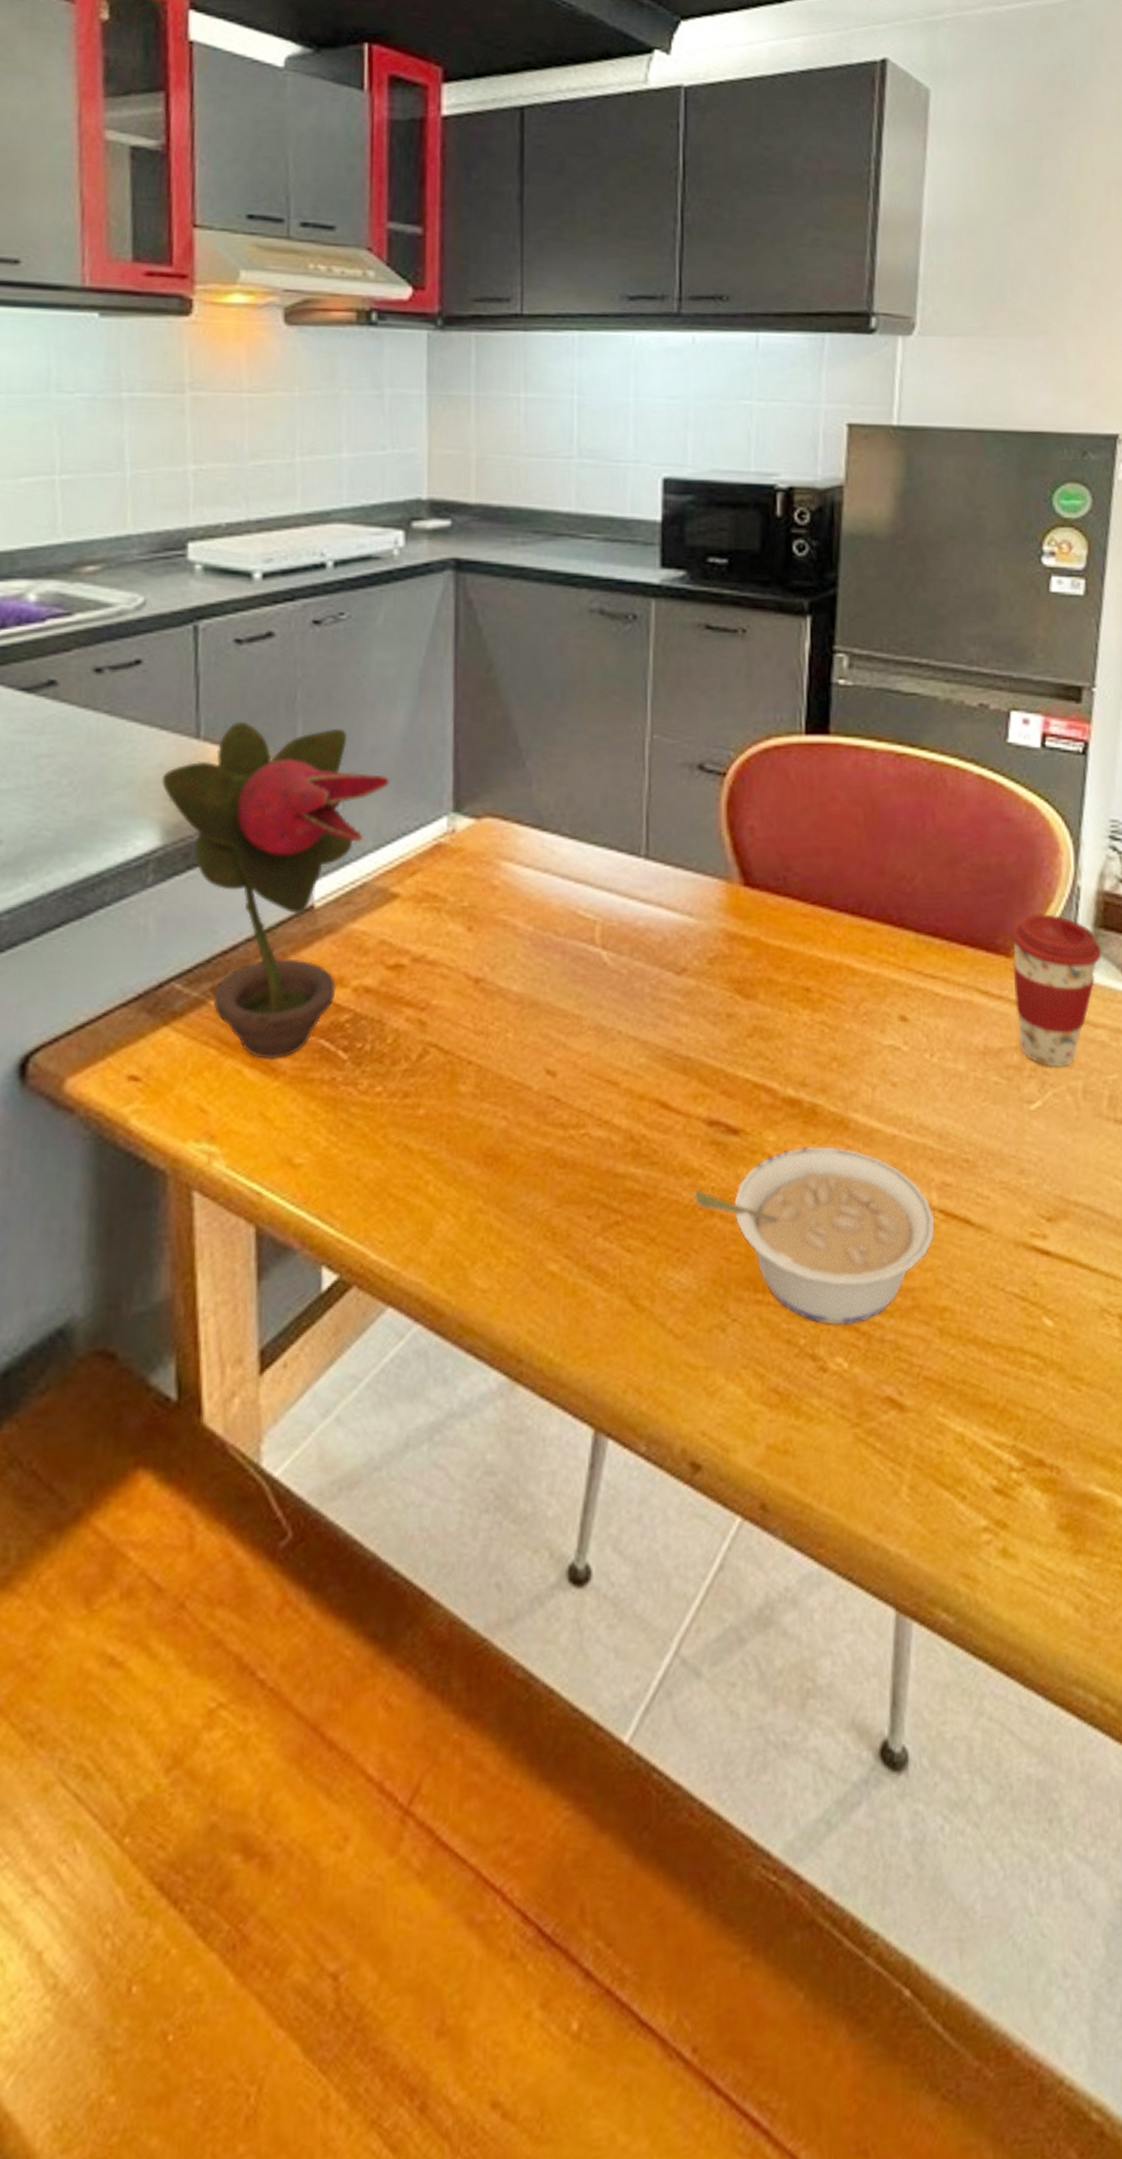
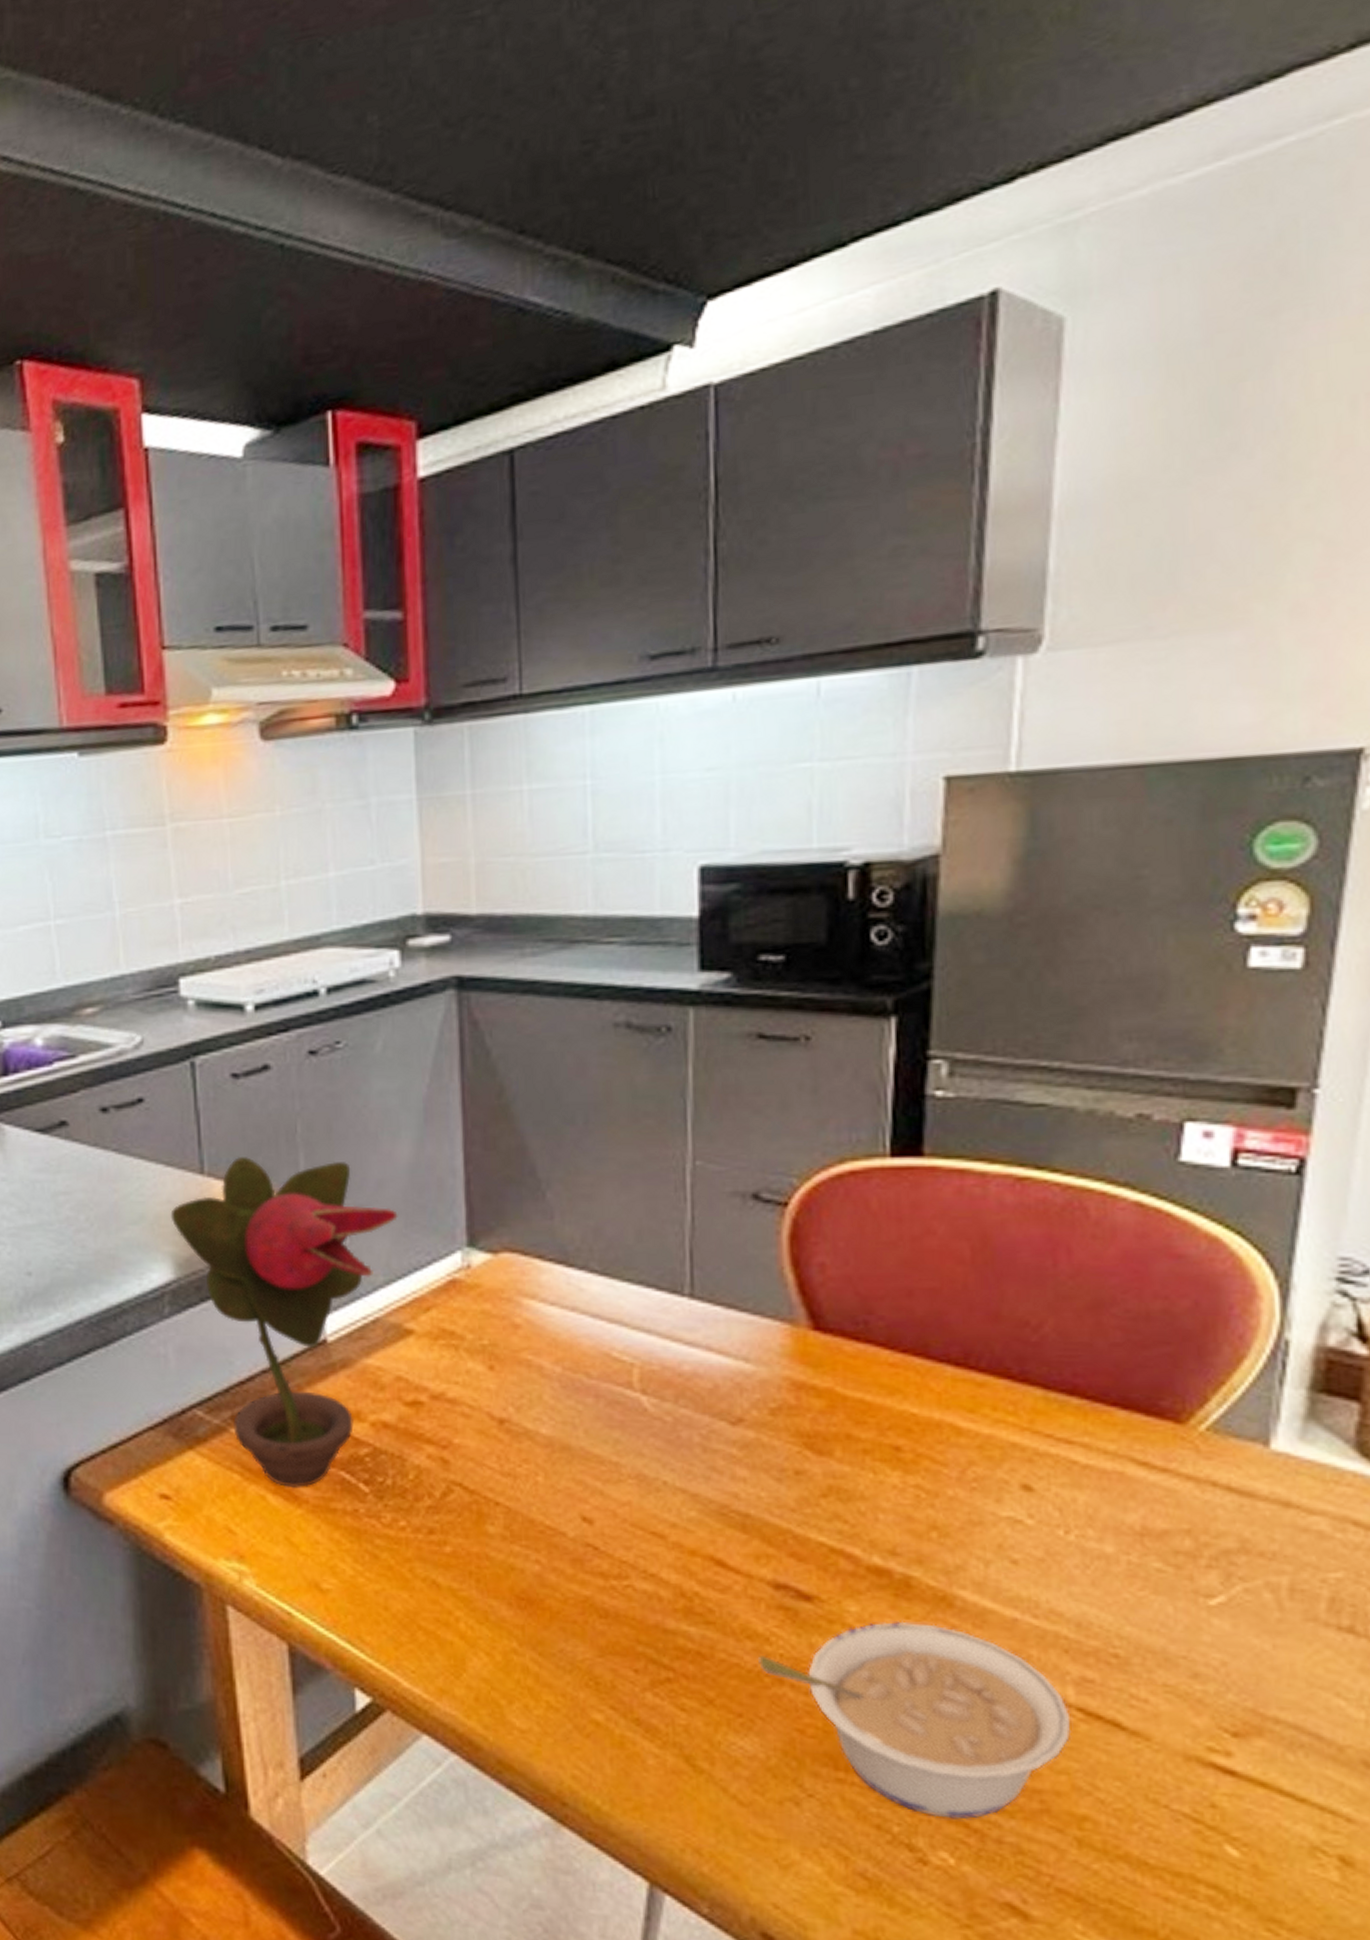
coffee cup: present [1011,914,1102,1067] -> none [1183,1372,1322,1558]

